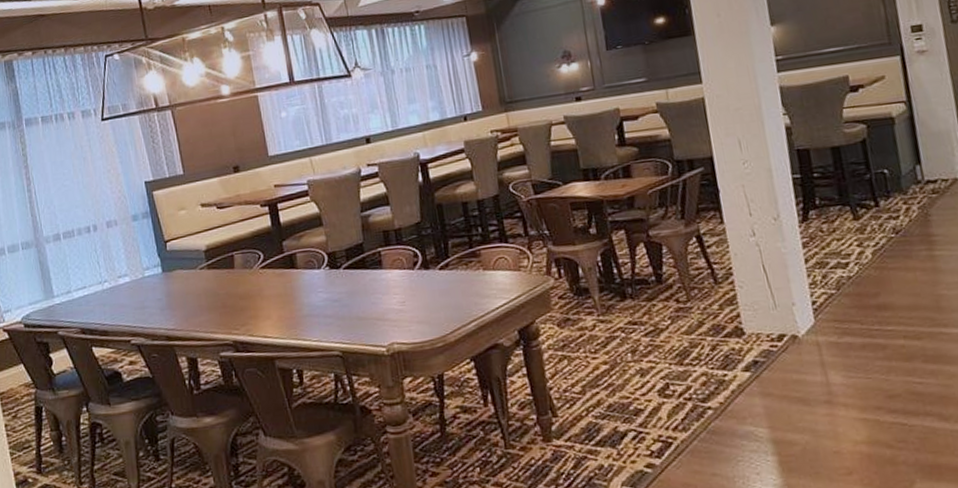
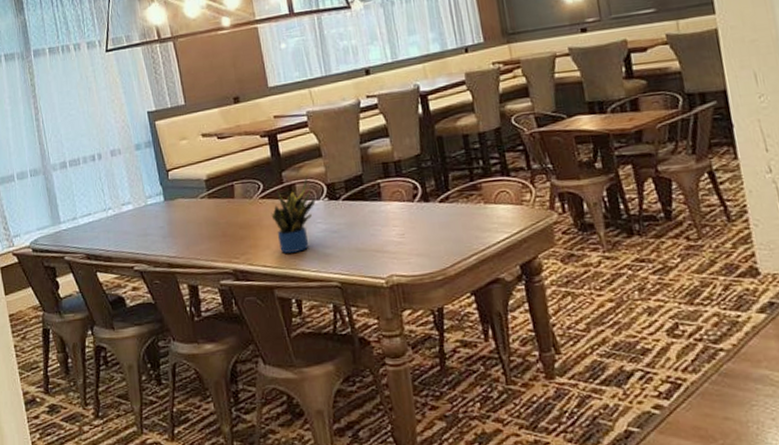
potted plant: none [271,244,317,324] -> present [271,175,316,253]

